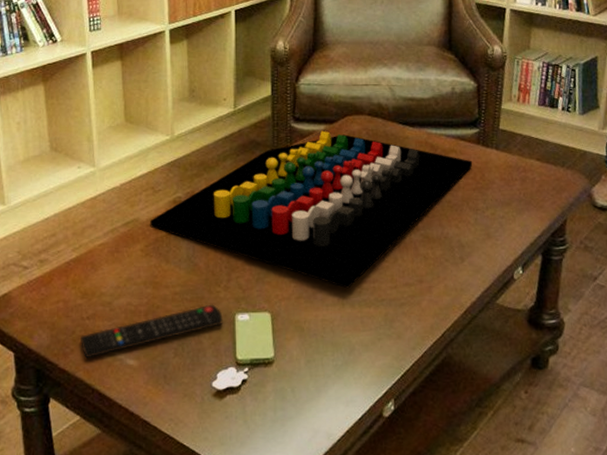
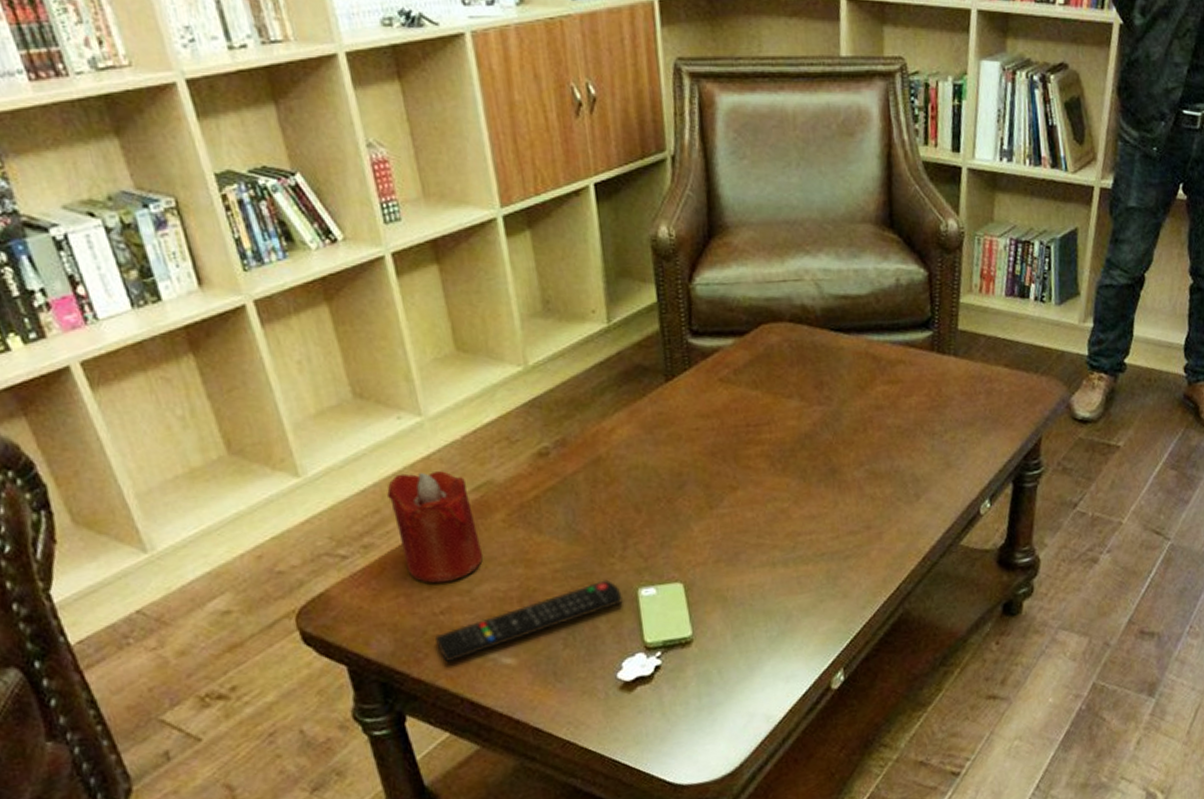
candle: none [63,208,124,295] -> present [387,471,484,584]
board game: present [150,130,473,289] -> none [509,346,926,545]

